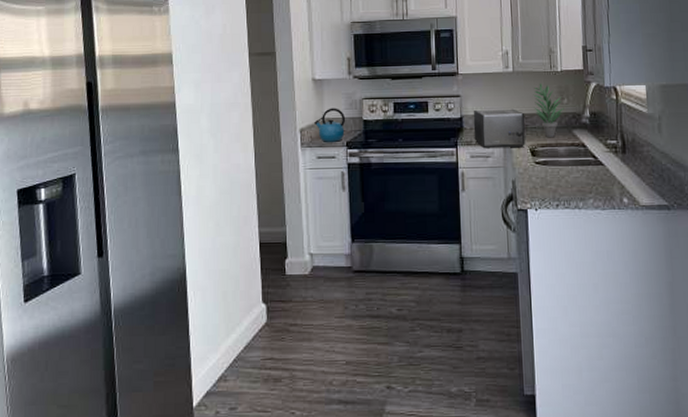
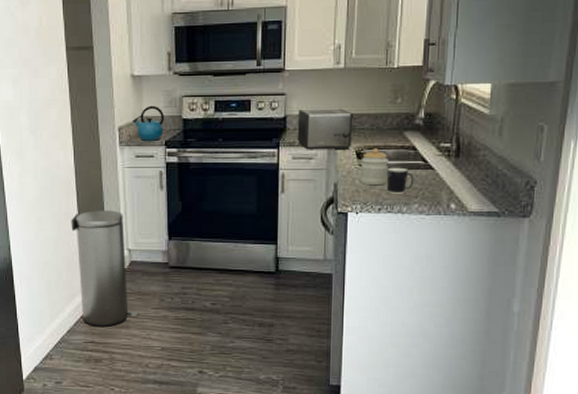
pedal bin: none [250,213,321,341] -> present [71,210,139,327]
potted plant: present [533,83,564,137] -> none [364,80,397,139]
jar: none [535,146,562,182] -> present [360,148,388,186]
mug: none [560,163,587,191] -> present [386,167,414,195]

